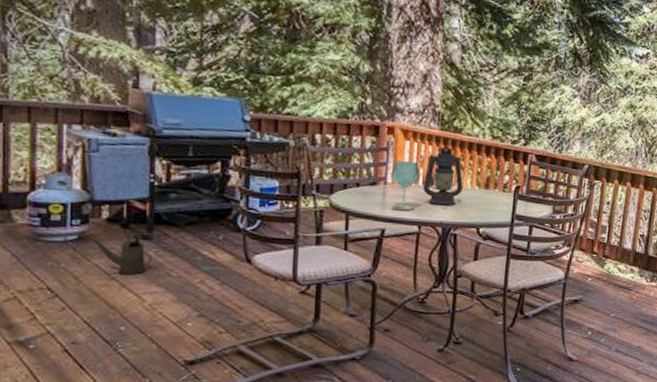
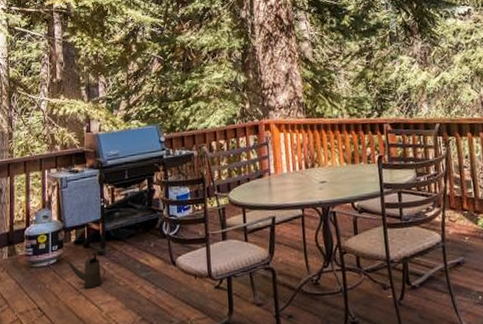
wine glass: present [390,160,420,211] -> none [272,151,296,198]
lantern: present [423,146,463,206] -> none [299,131,333,187]

